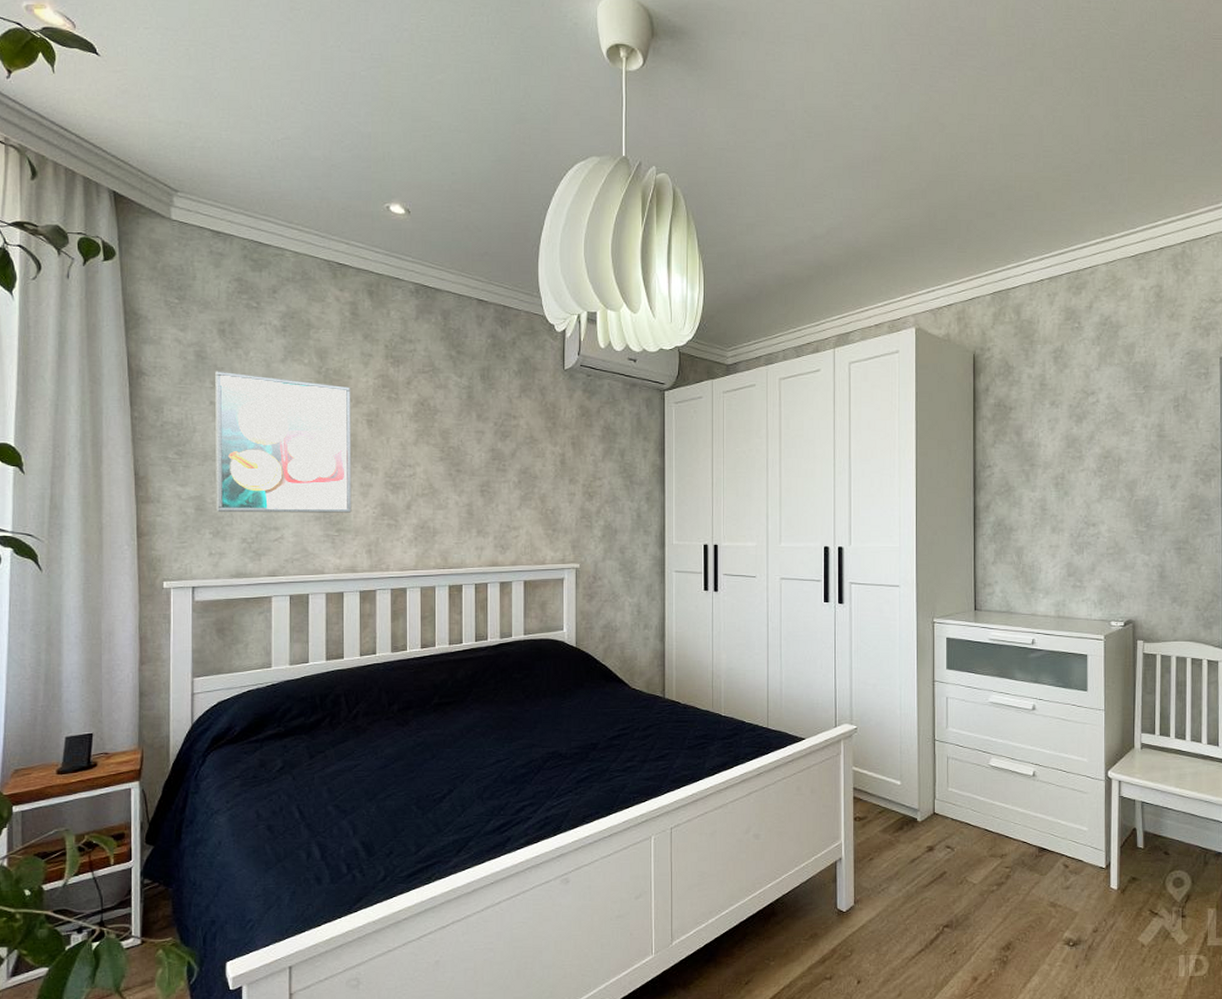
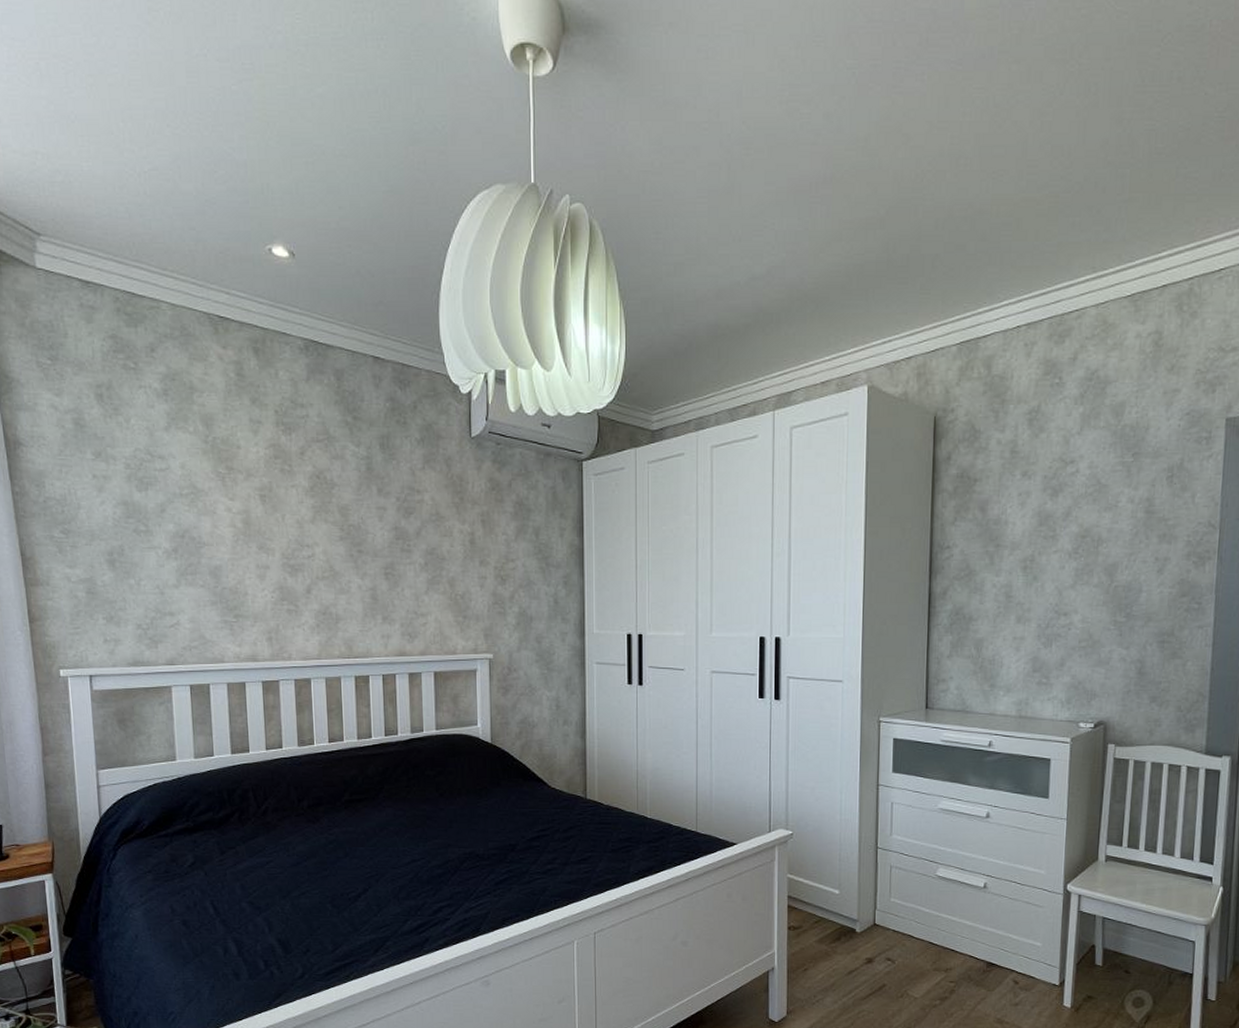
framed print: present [215,371,352,513] -> none [96,440,249,597]

